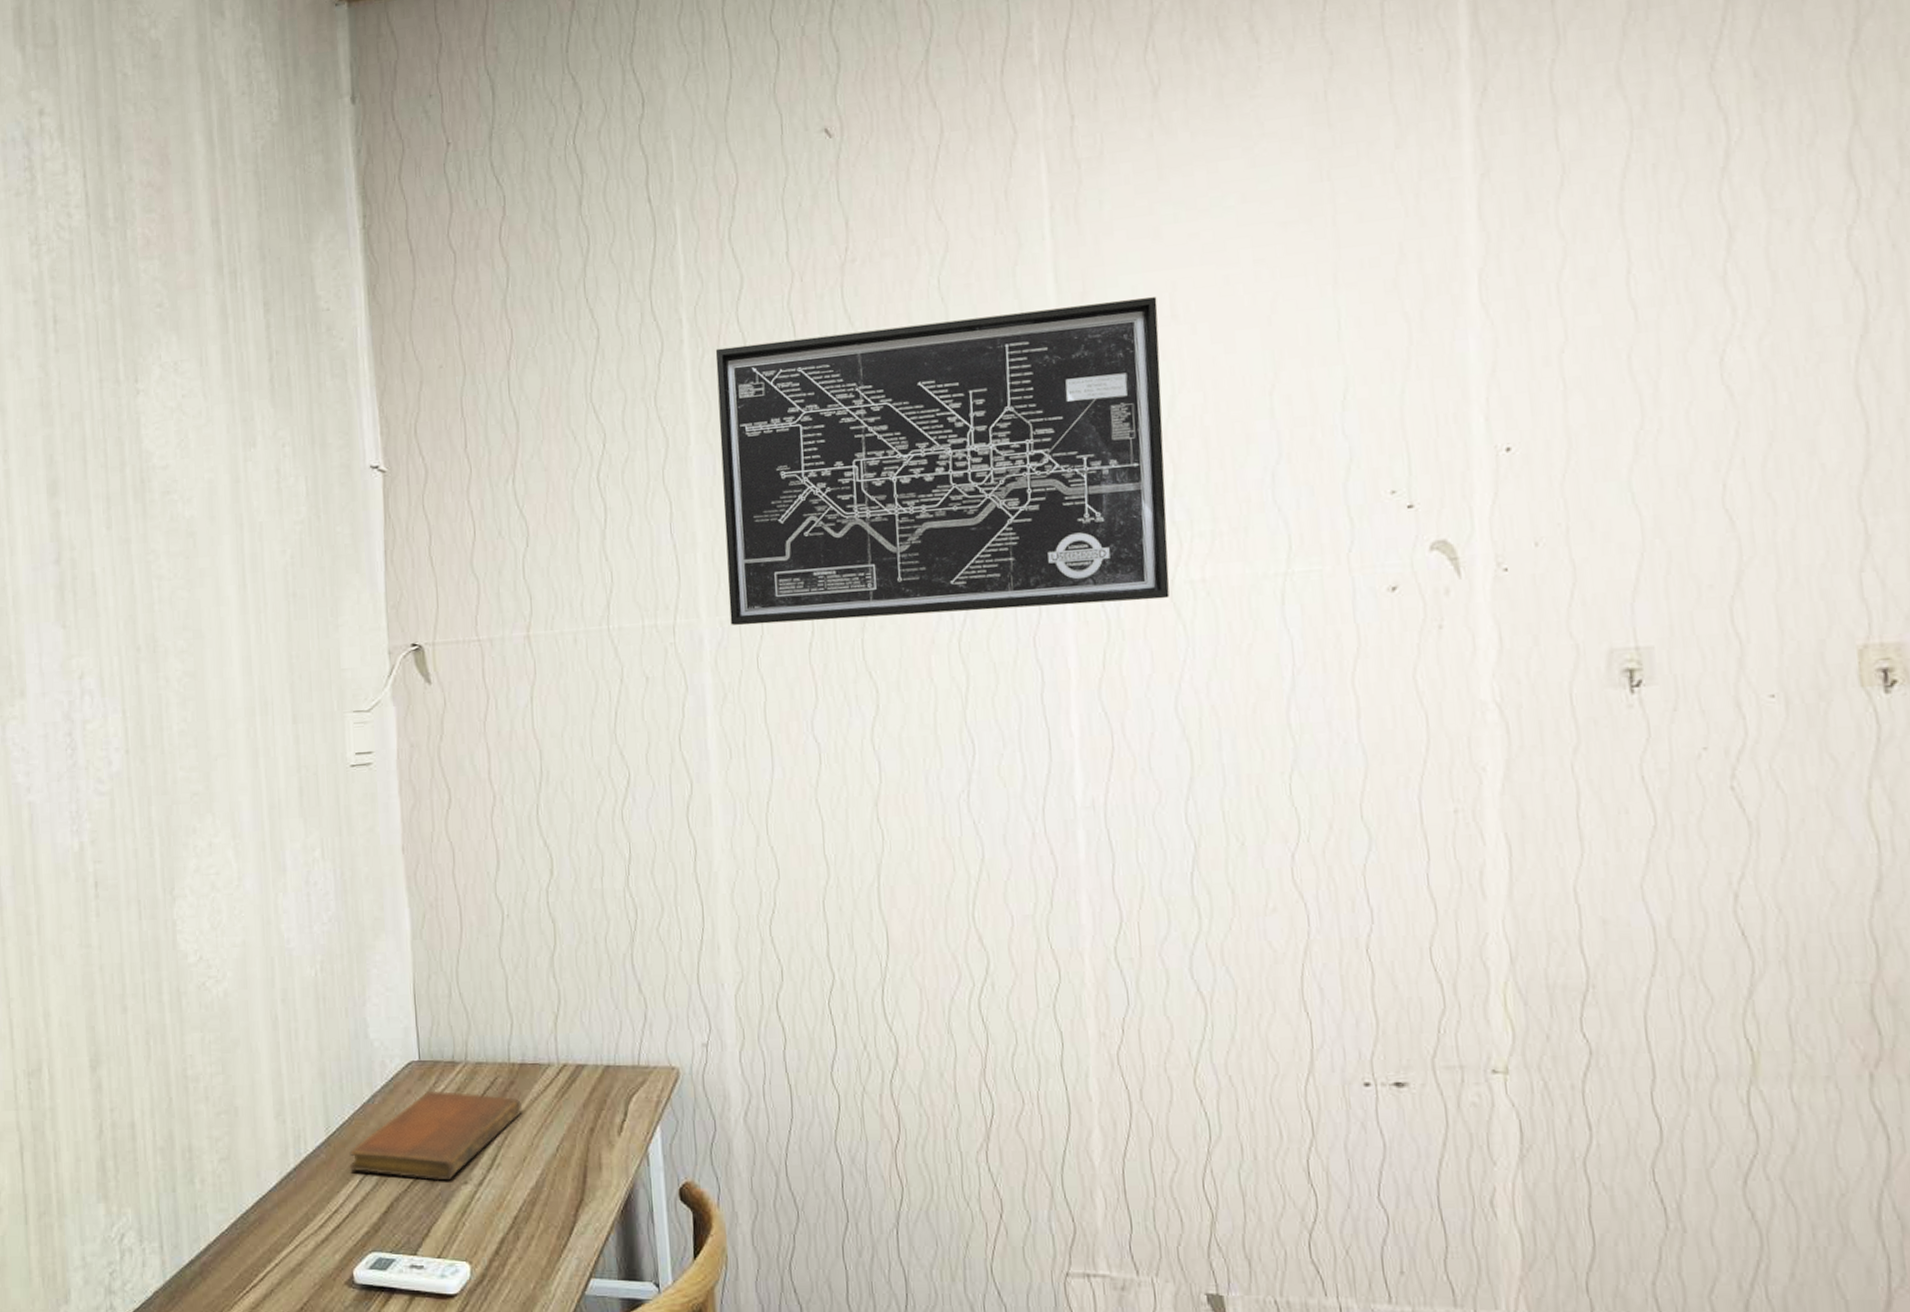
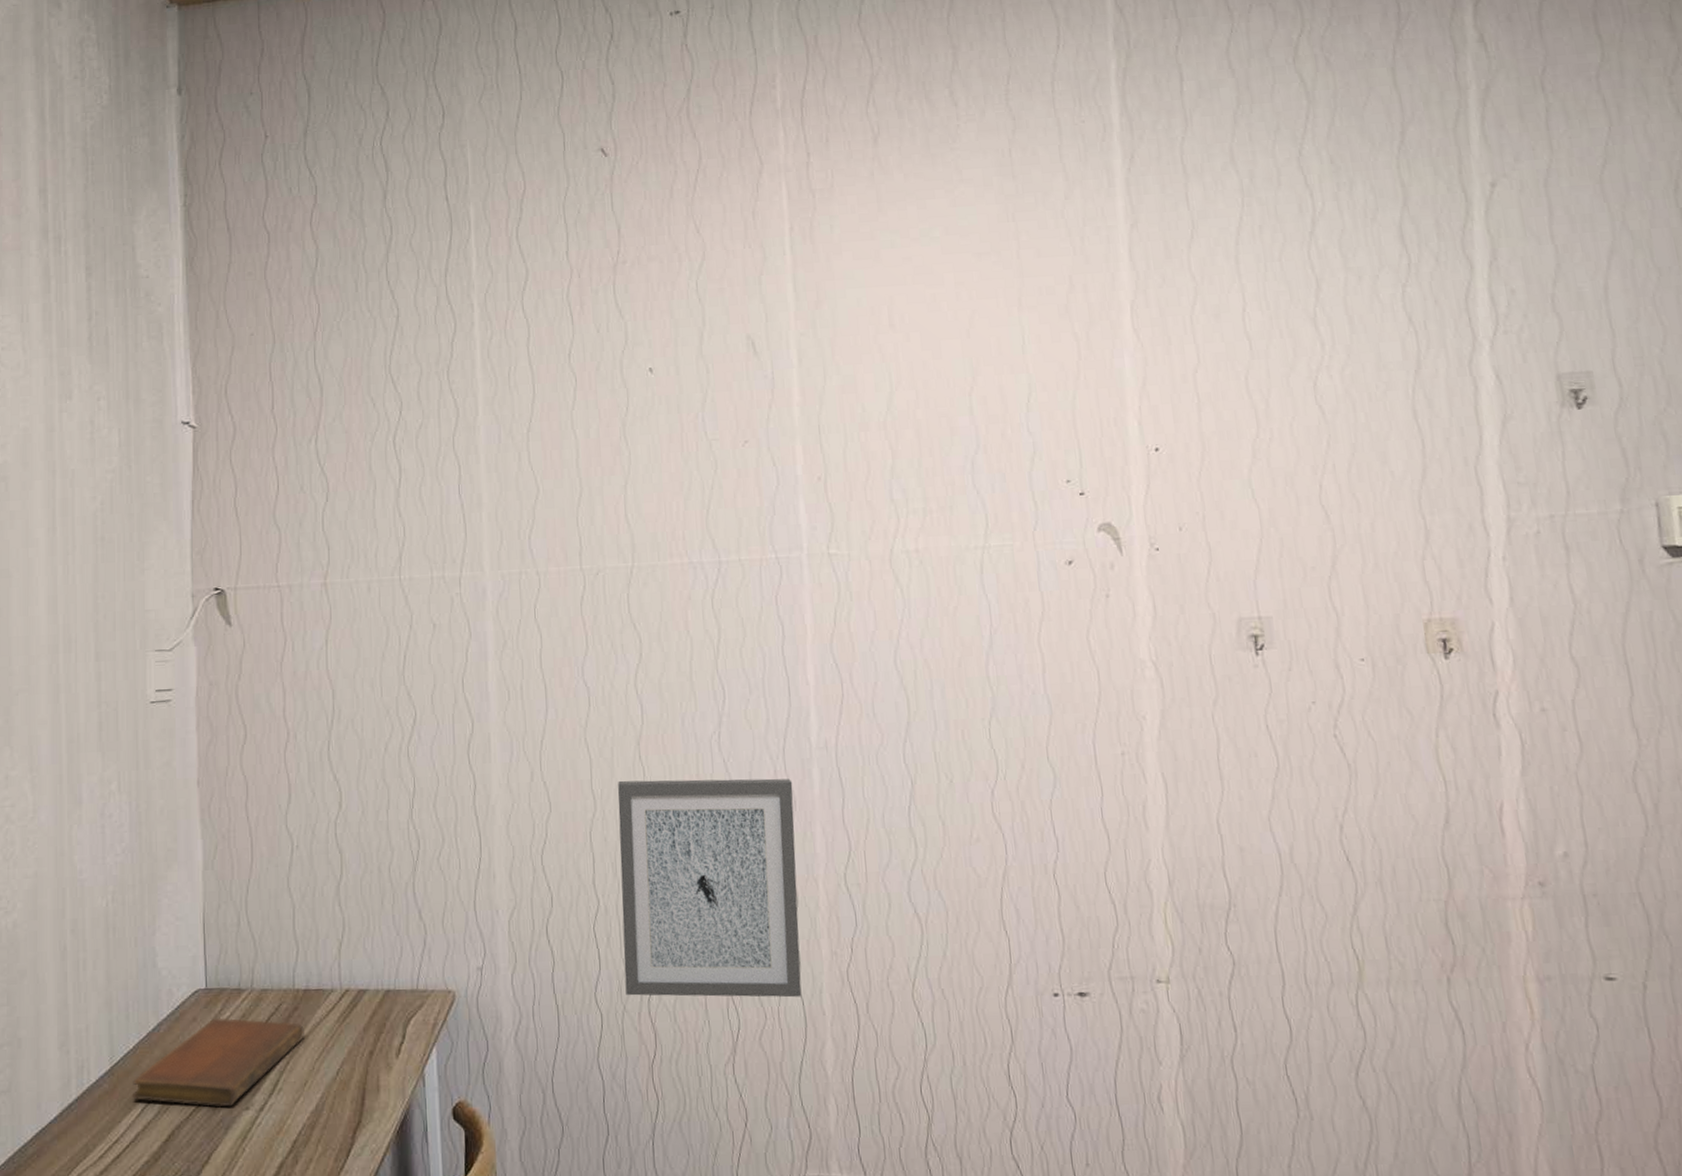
wall art: present [715,297,1170,626] -> none [502,308,889,579]
wall art: none [853,842,1065,1082] -> present [617,778,802,998]

